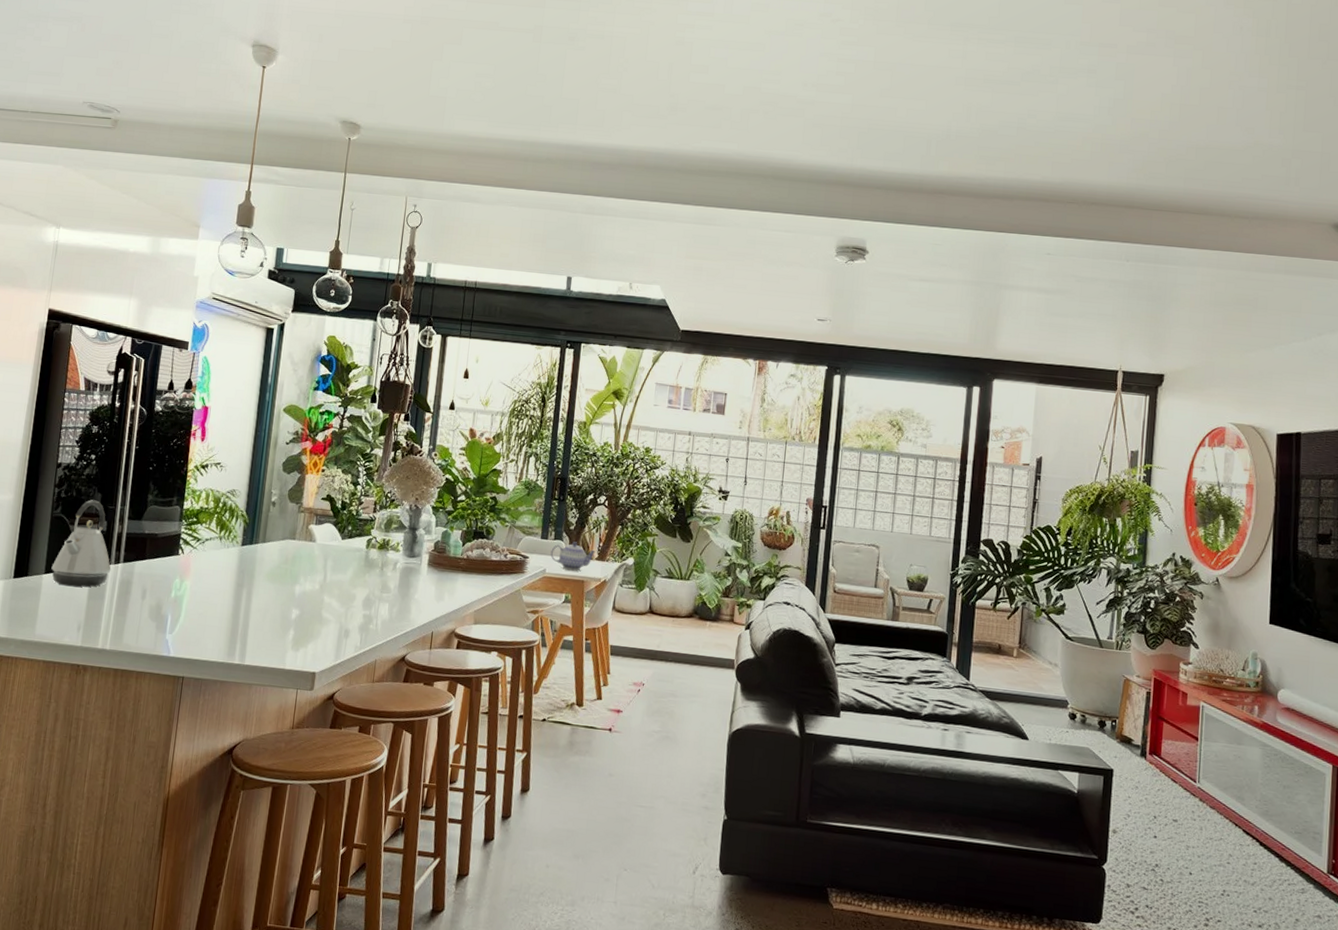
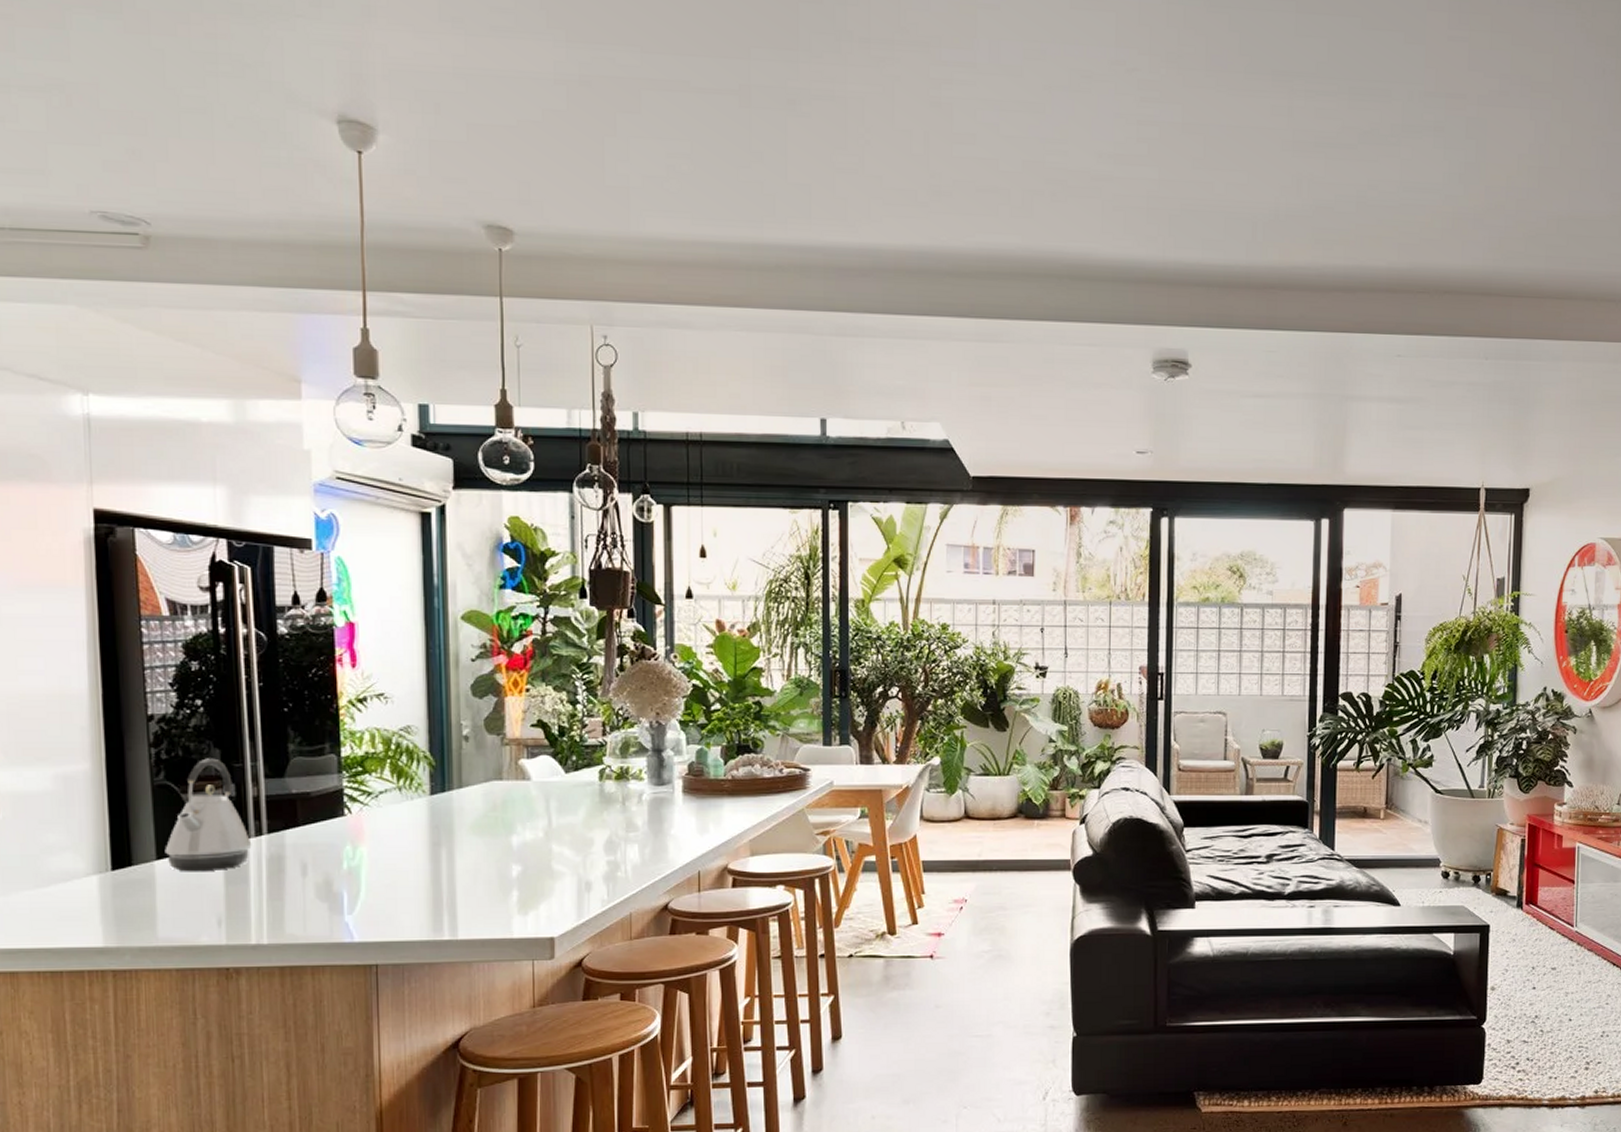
teapot: present [550,541,596,571] -> none [837,745,893,780]

